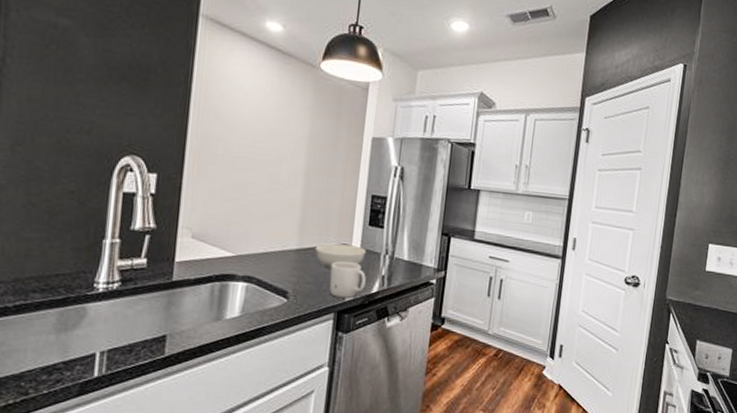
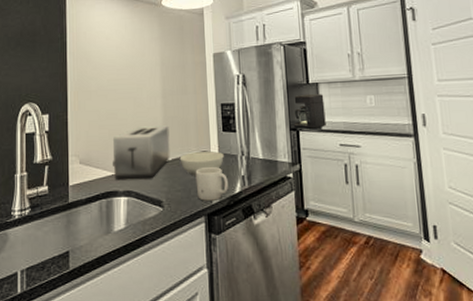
toaster: none [233,206,308,265] -> present [113,125,170,179]
coffee maker: none [446,199,483,237] -> present [293,93,326,129]

